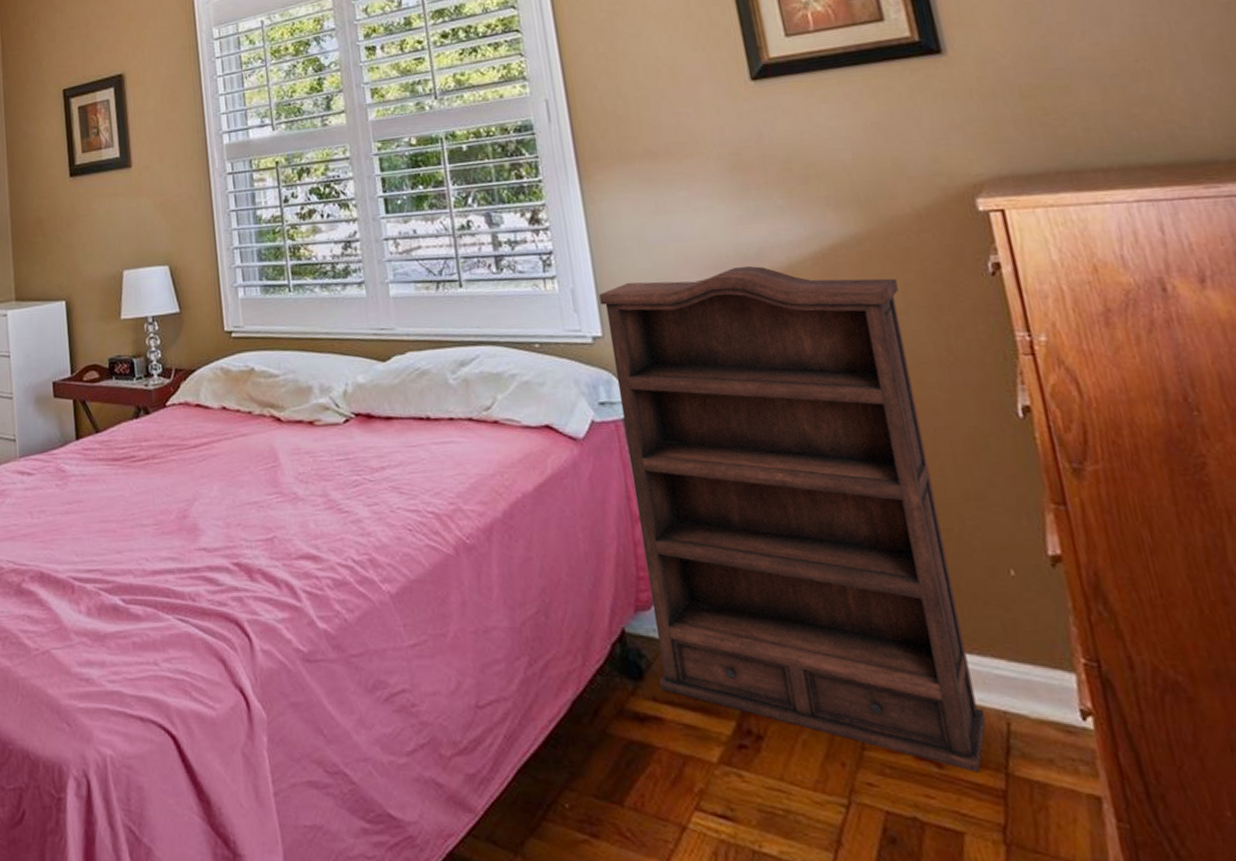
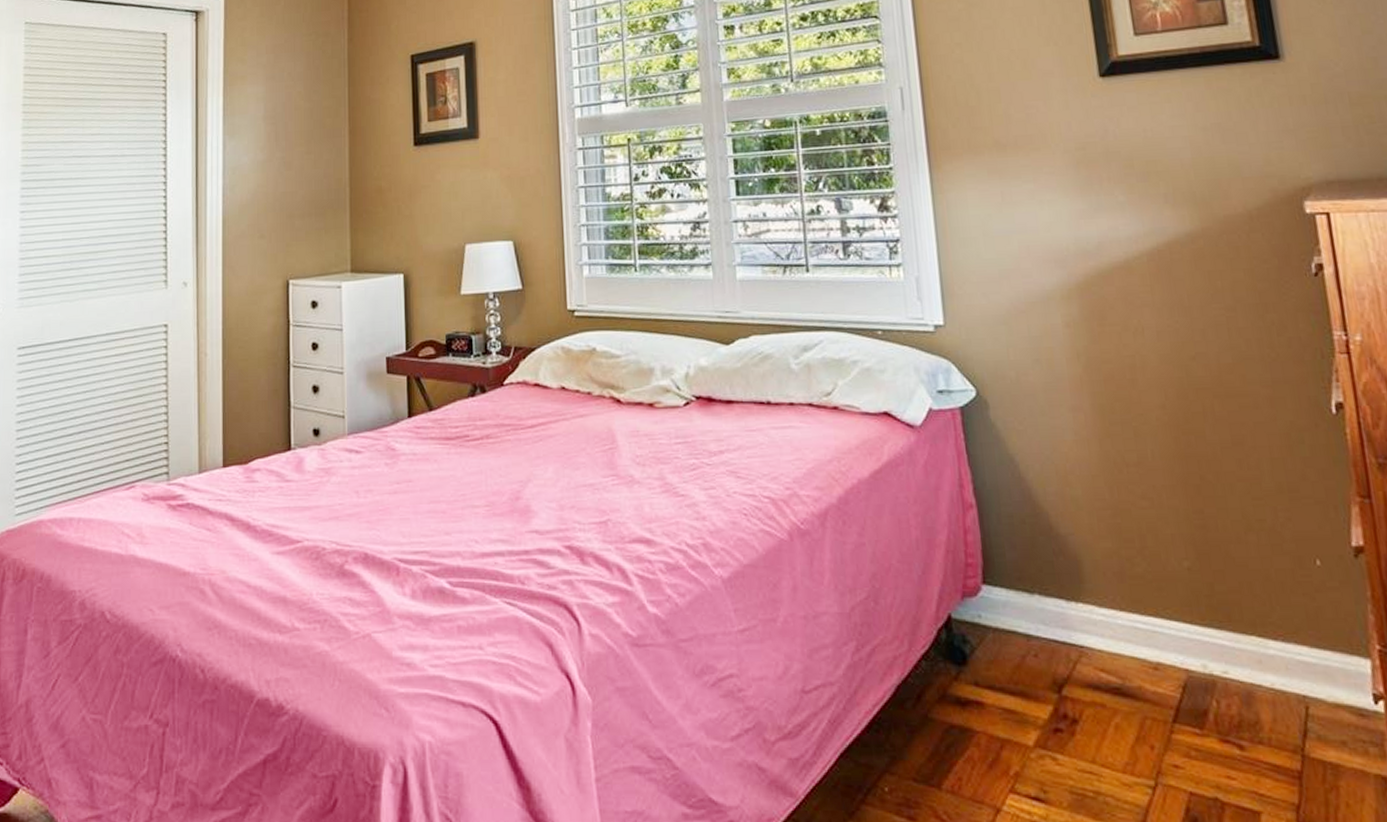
bookshelf: present [599,265,987,772] -> none [943,259,1287,754]

